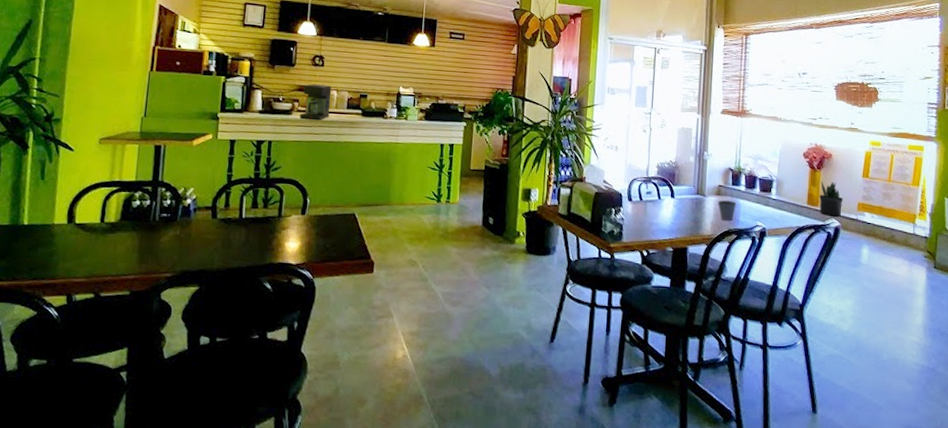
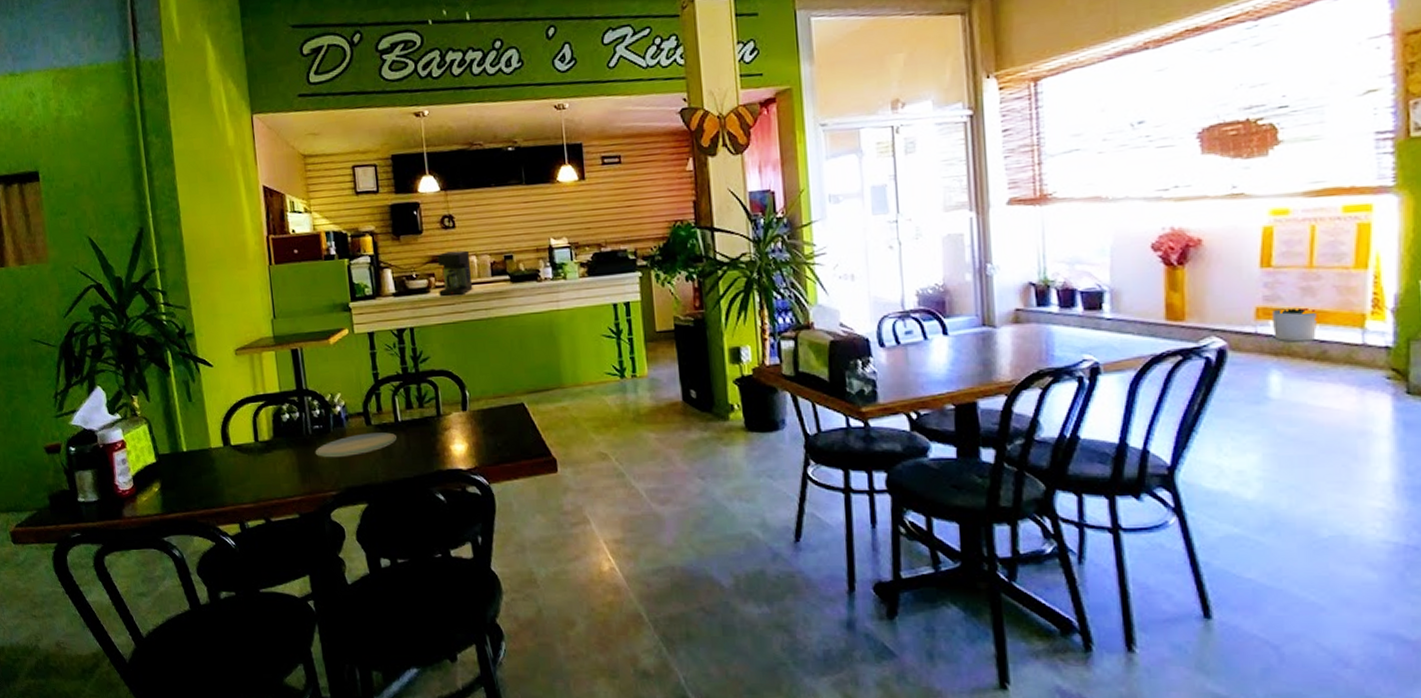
plate: none [158,225,239,245] -> present [315,432,398,458]
cup: present [717,200,736,221] -> none [1016,329,1047,359]
planter: present [819,181,844,217] -> none [1184,281,1229,333]
planter: none [866,205,890,229] -> present [1272,307,1317,342]

